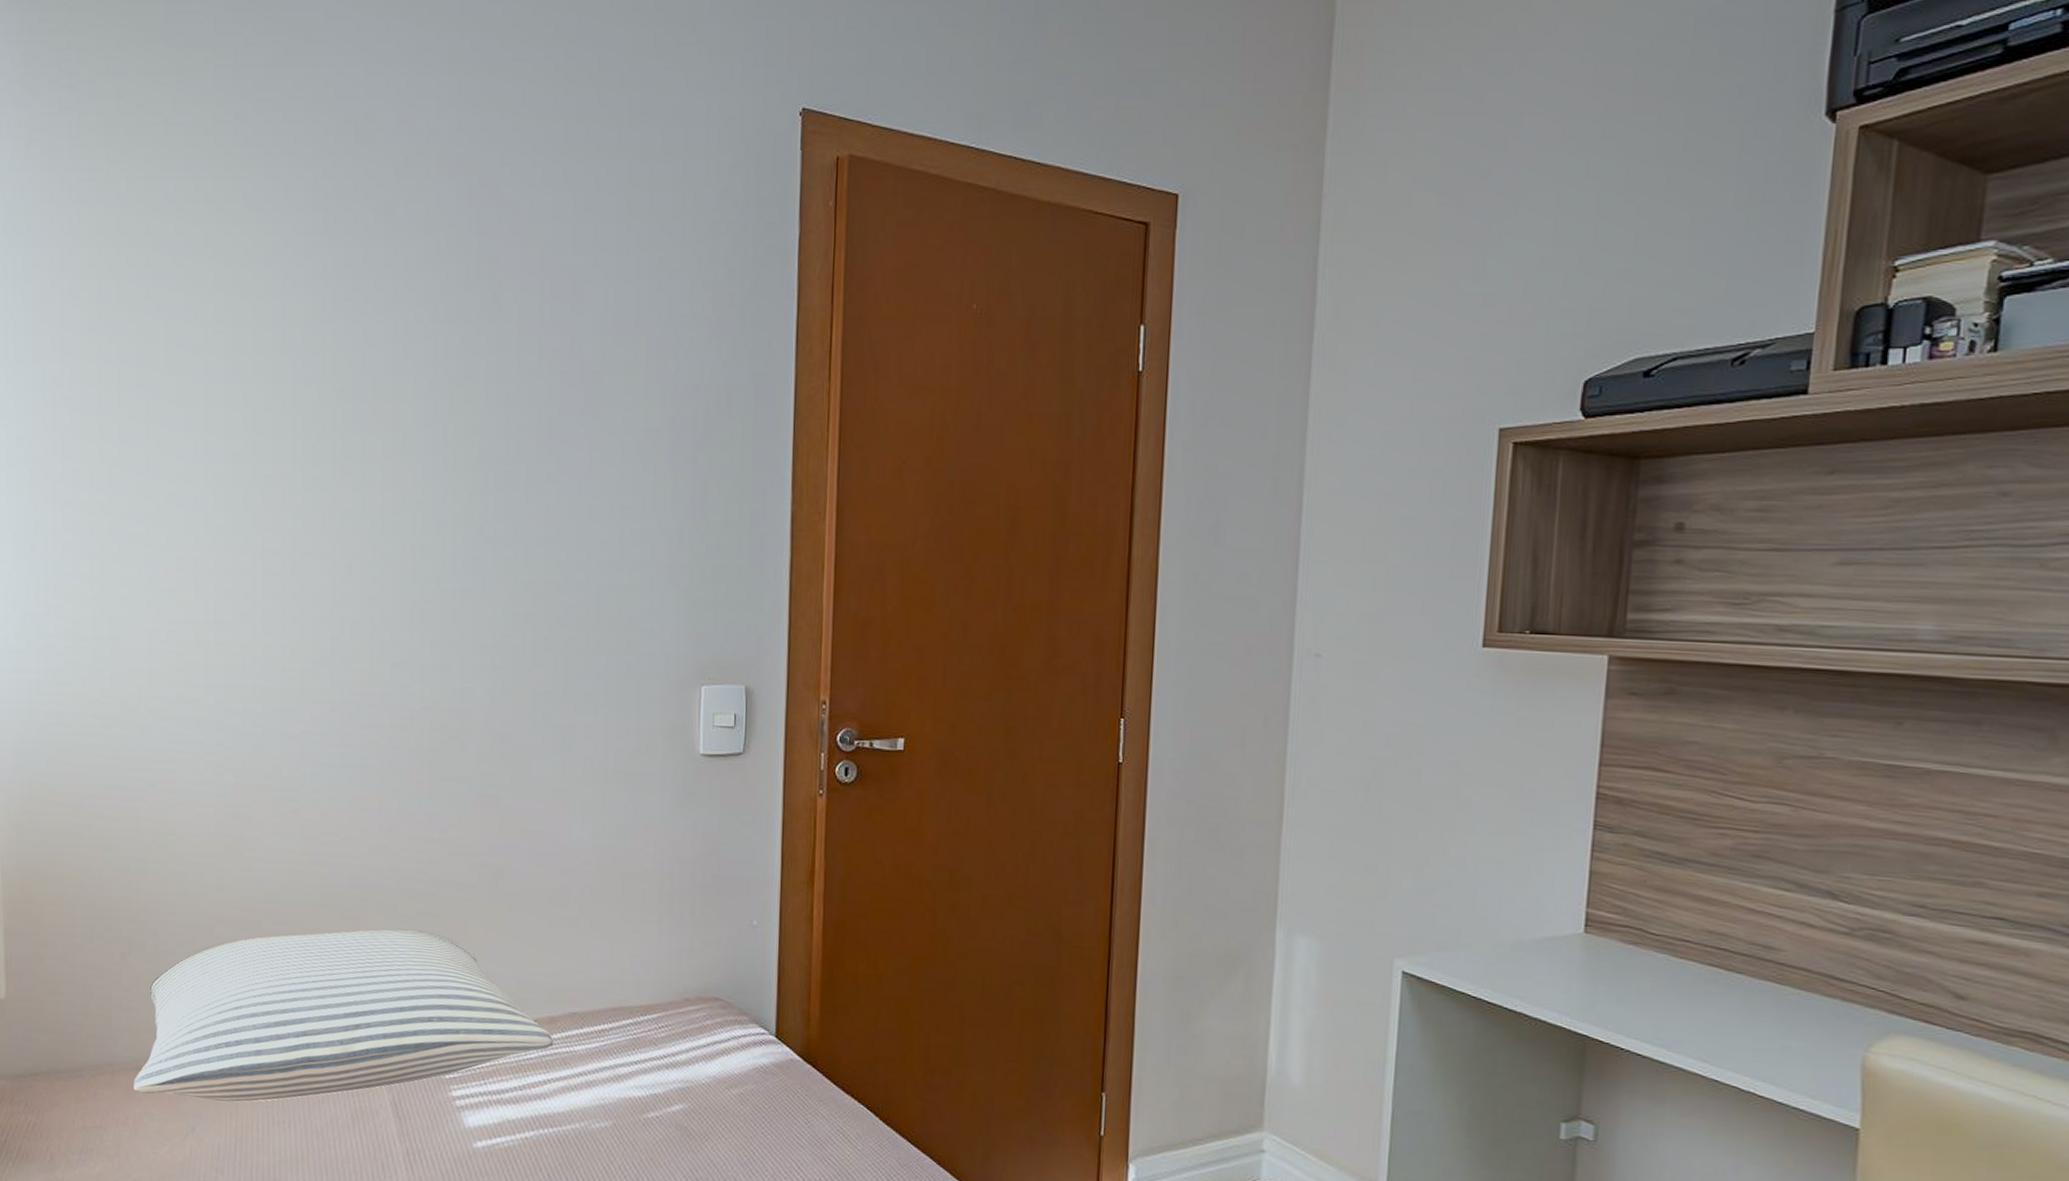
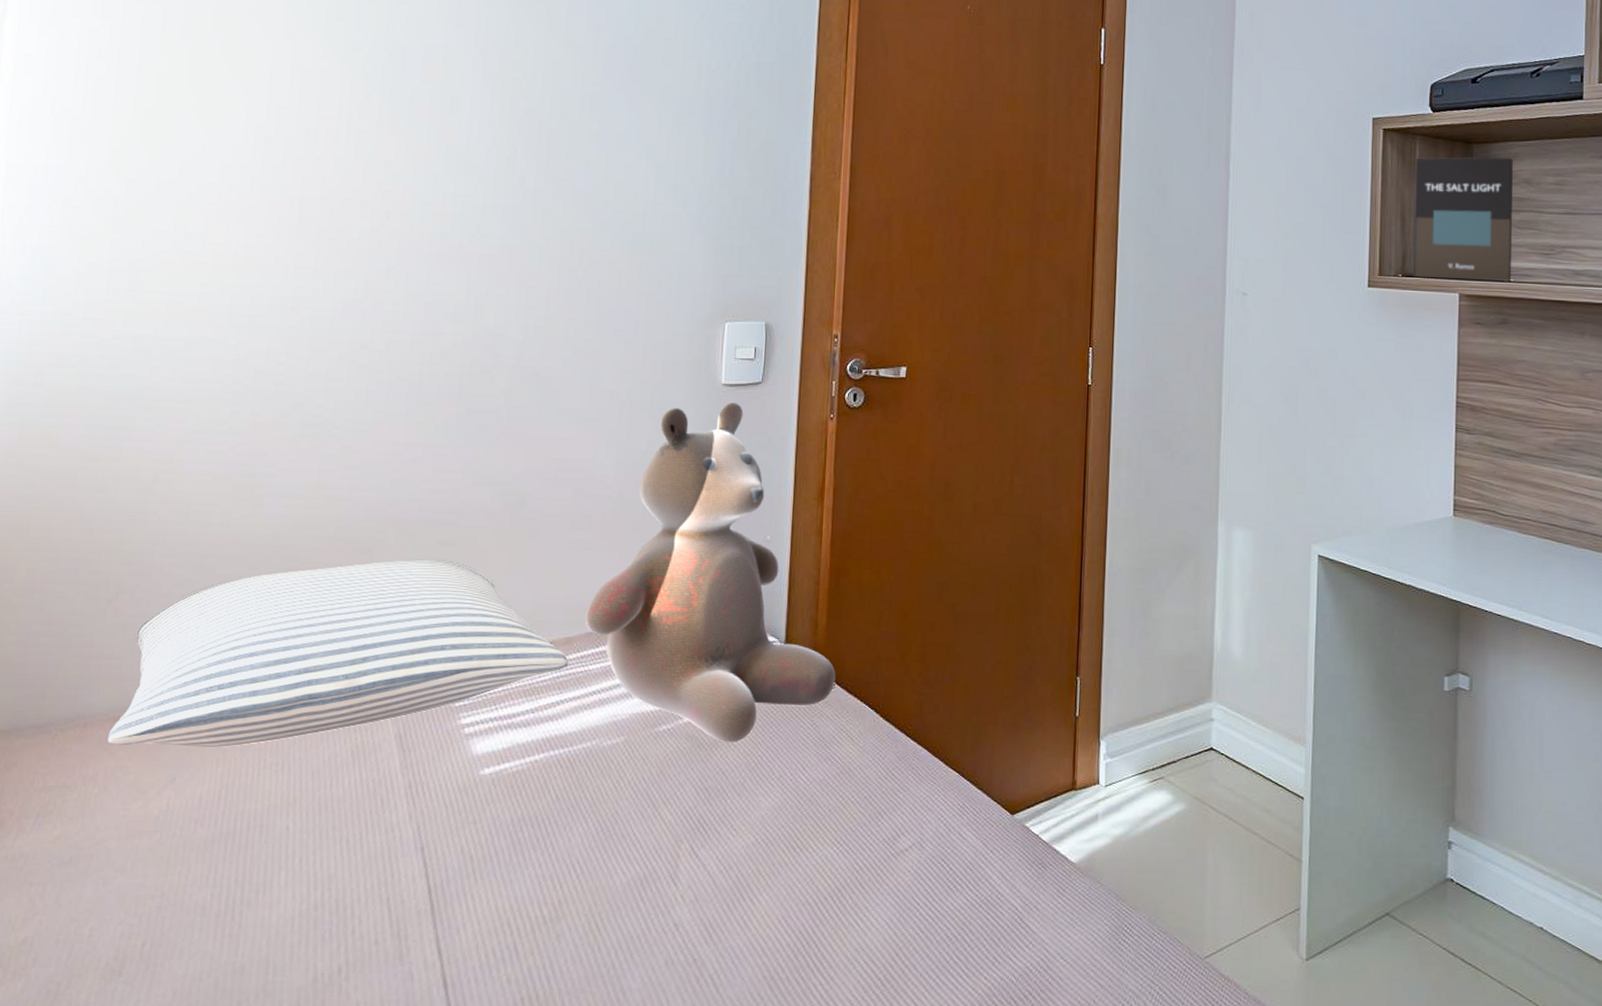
teddy bear: none [569,773,831,1136] -> present [586,401,836,743]
books: none [1544,476,1697,640] -> present [1412,157,1513,282]

